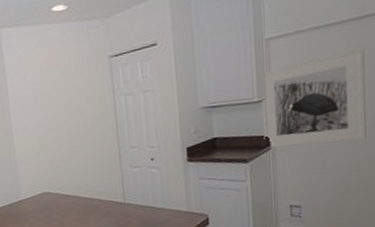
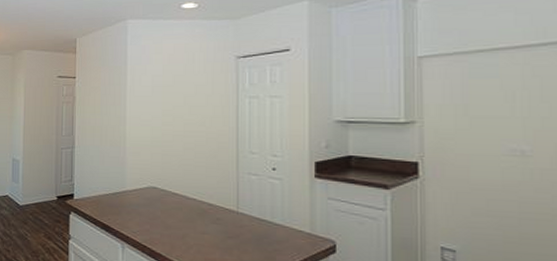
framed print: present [262,47,366,148] -> none [410,78,546,185]

